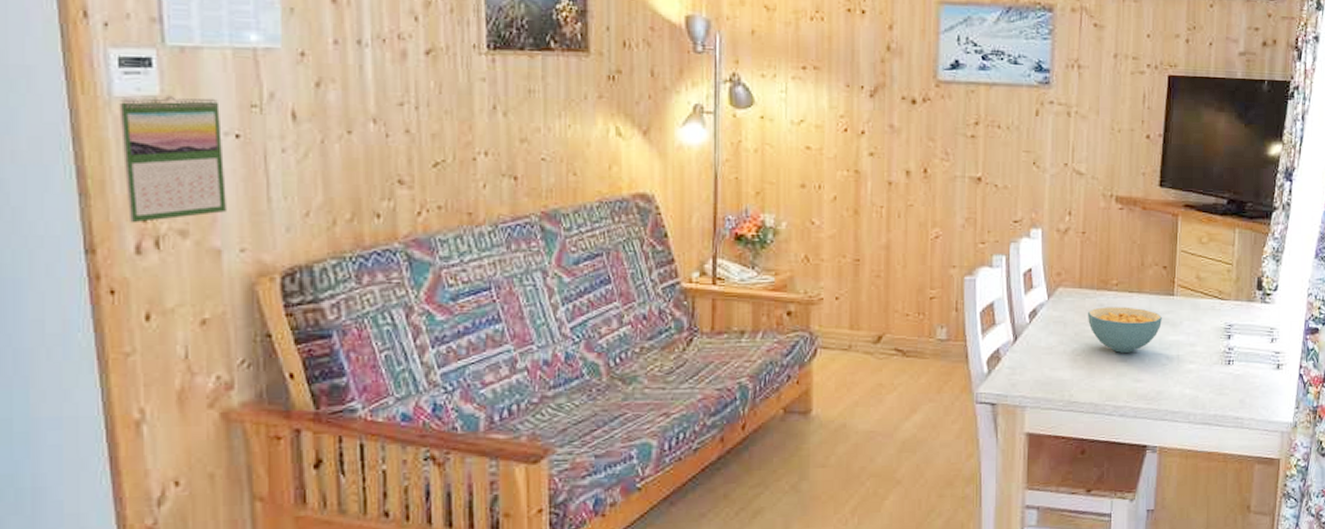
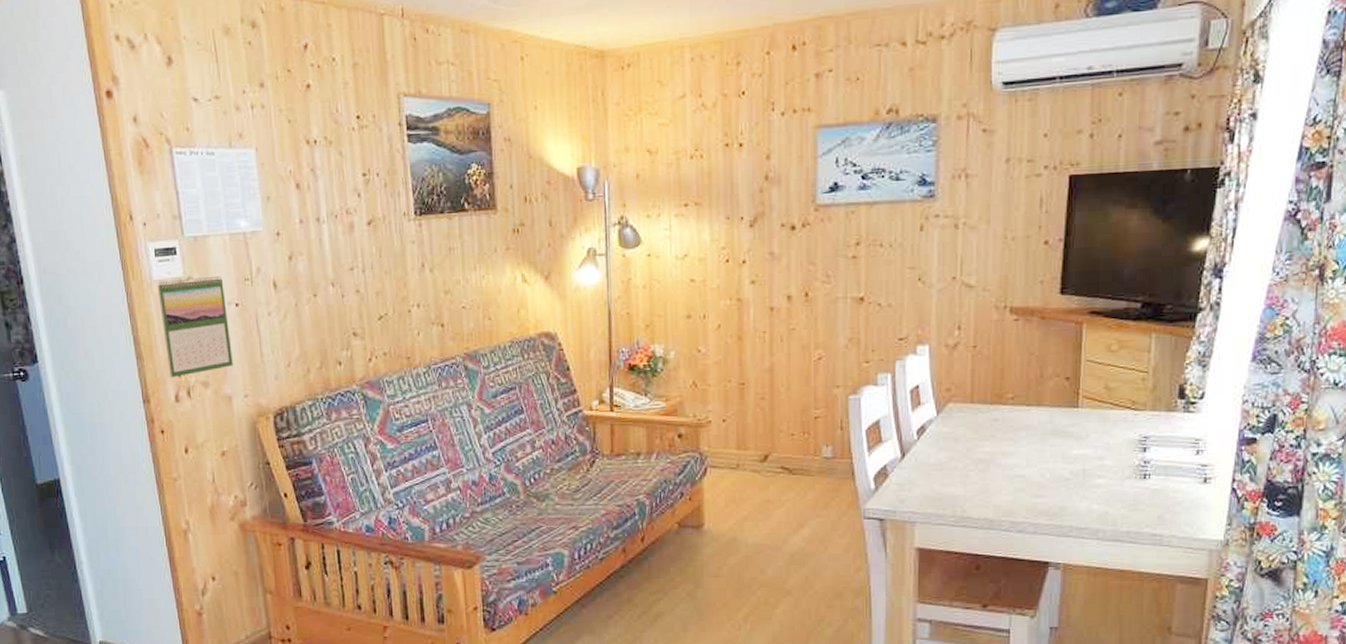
cereal bowl: present [1088,307,1162,353] -> none [981,420,1065,468]

